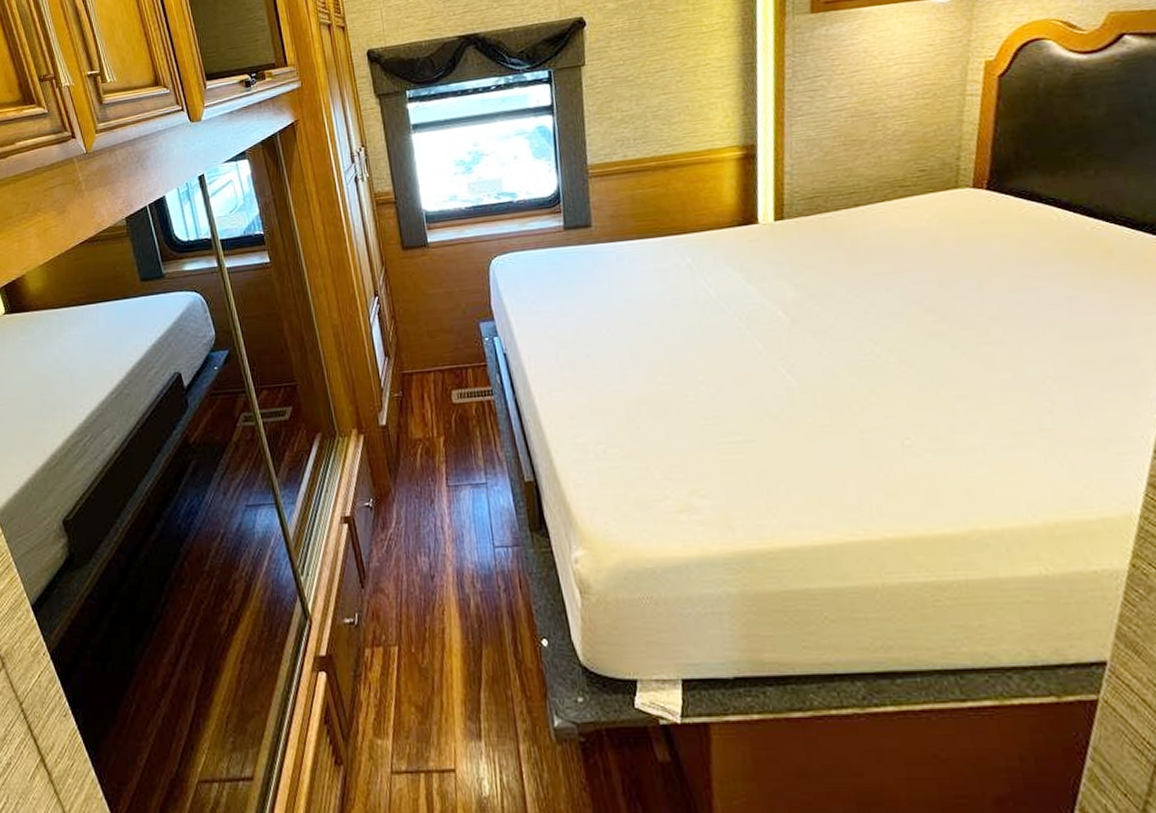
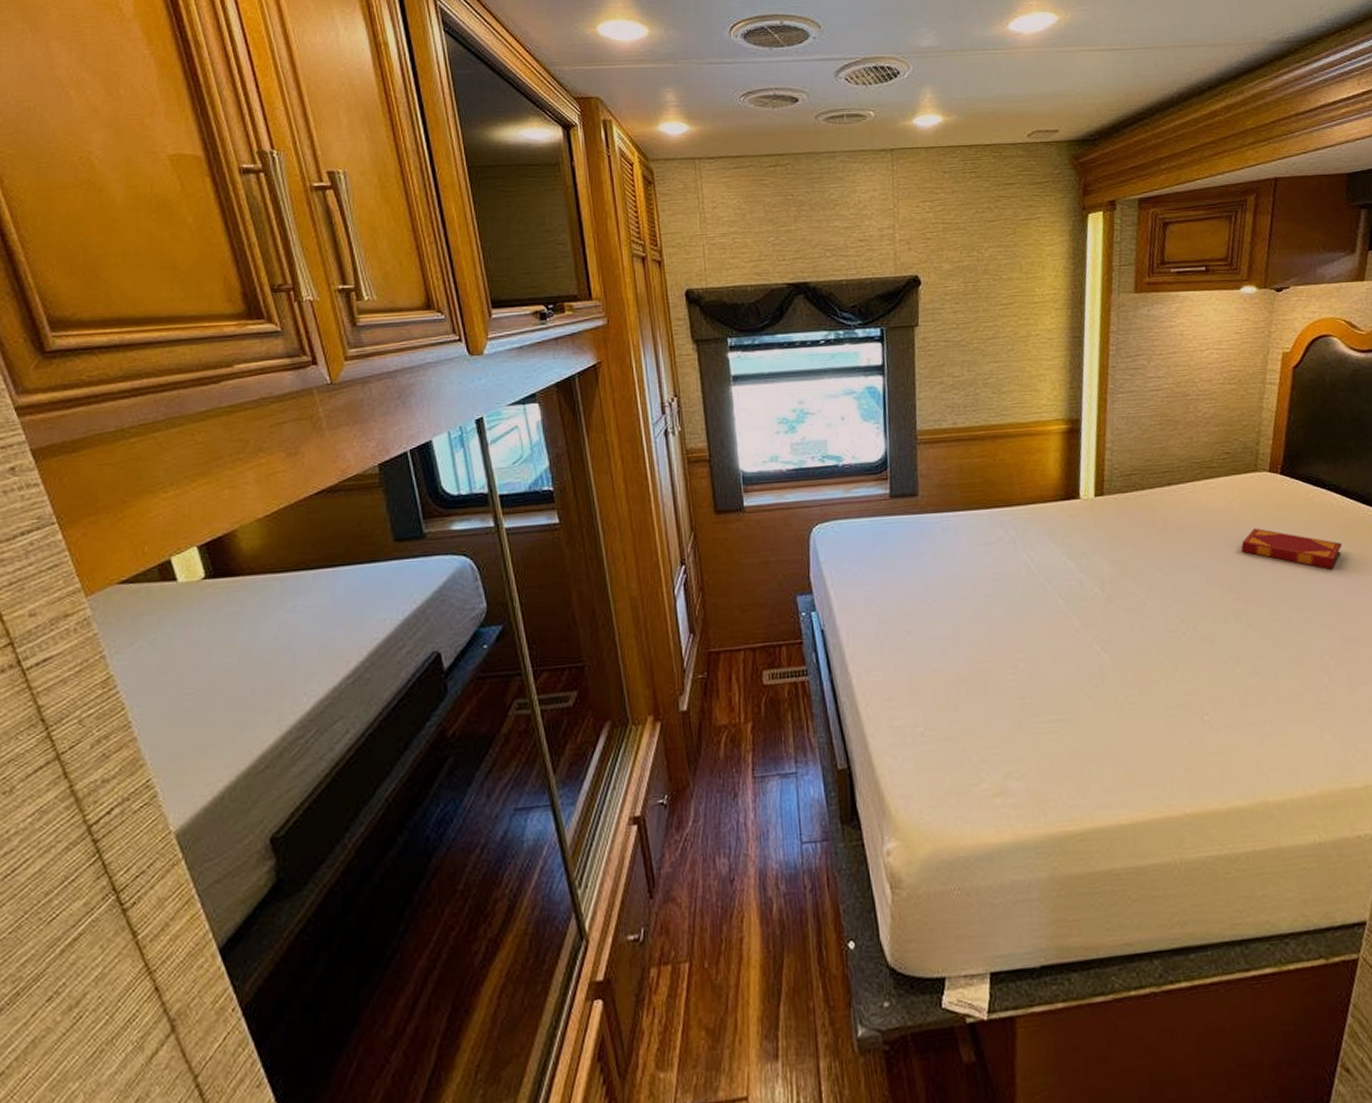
hardback book: none [942,247,1066,289] -> present [1241,528,1343,569]

